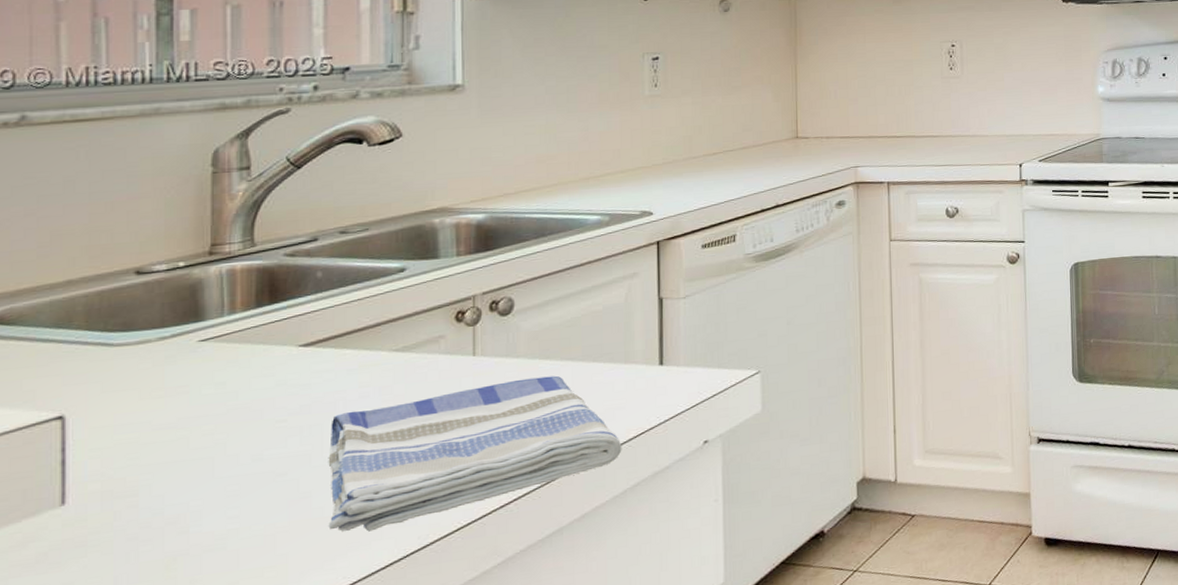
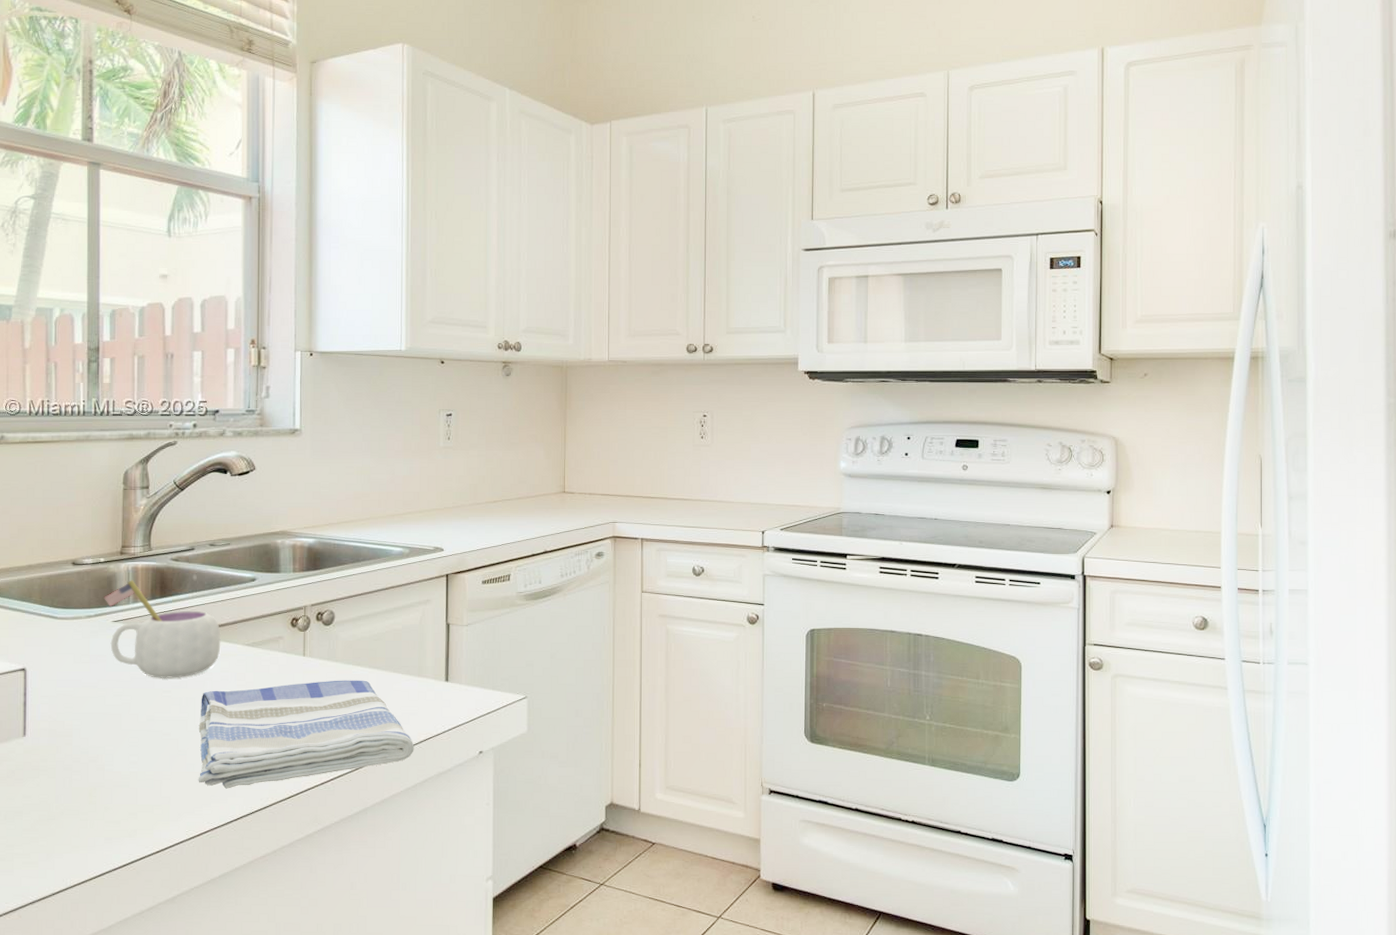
mug: none [185,285,358,406] -> present [104,580,221,679]

